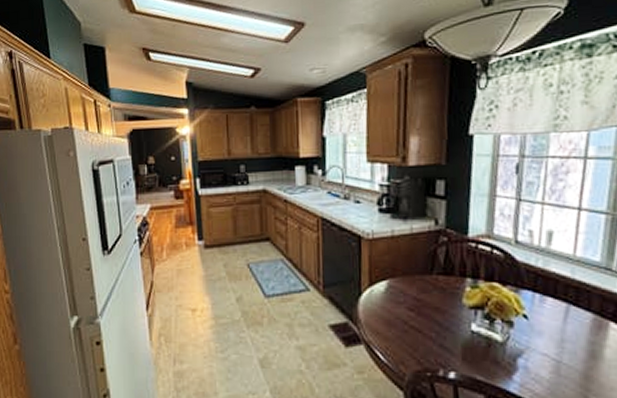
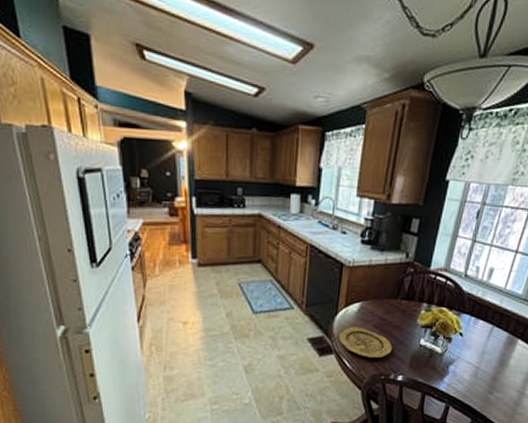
plate: none [366,310,436,348] -> present [339,326,393,357]

